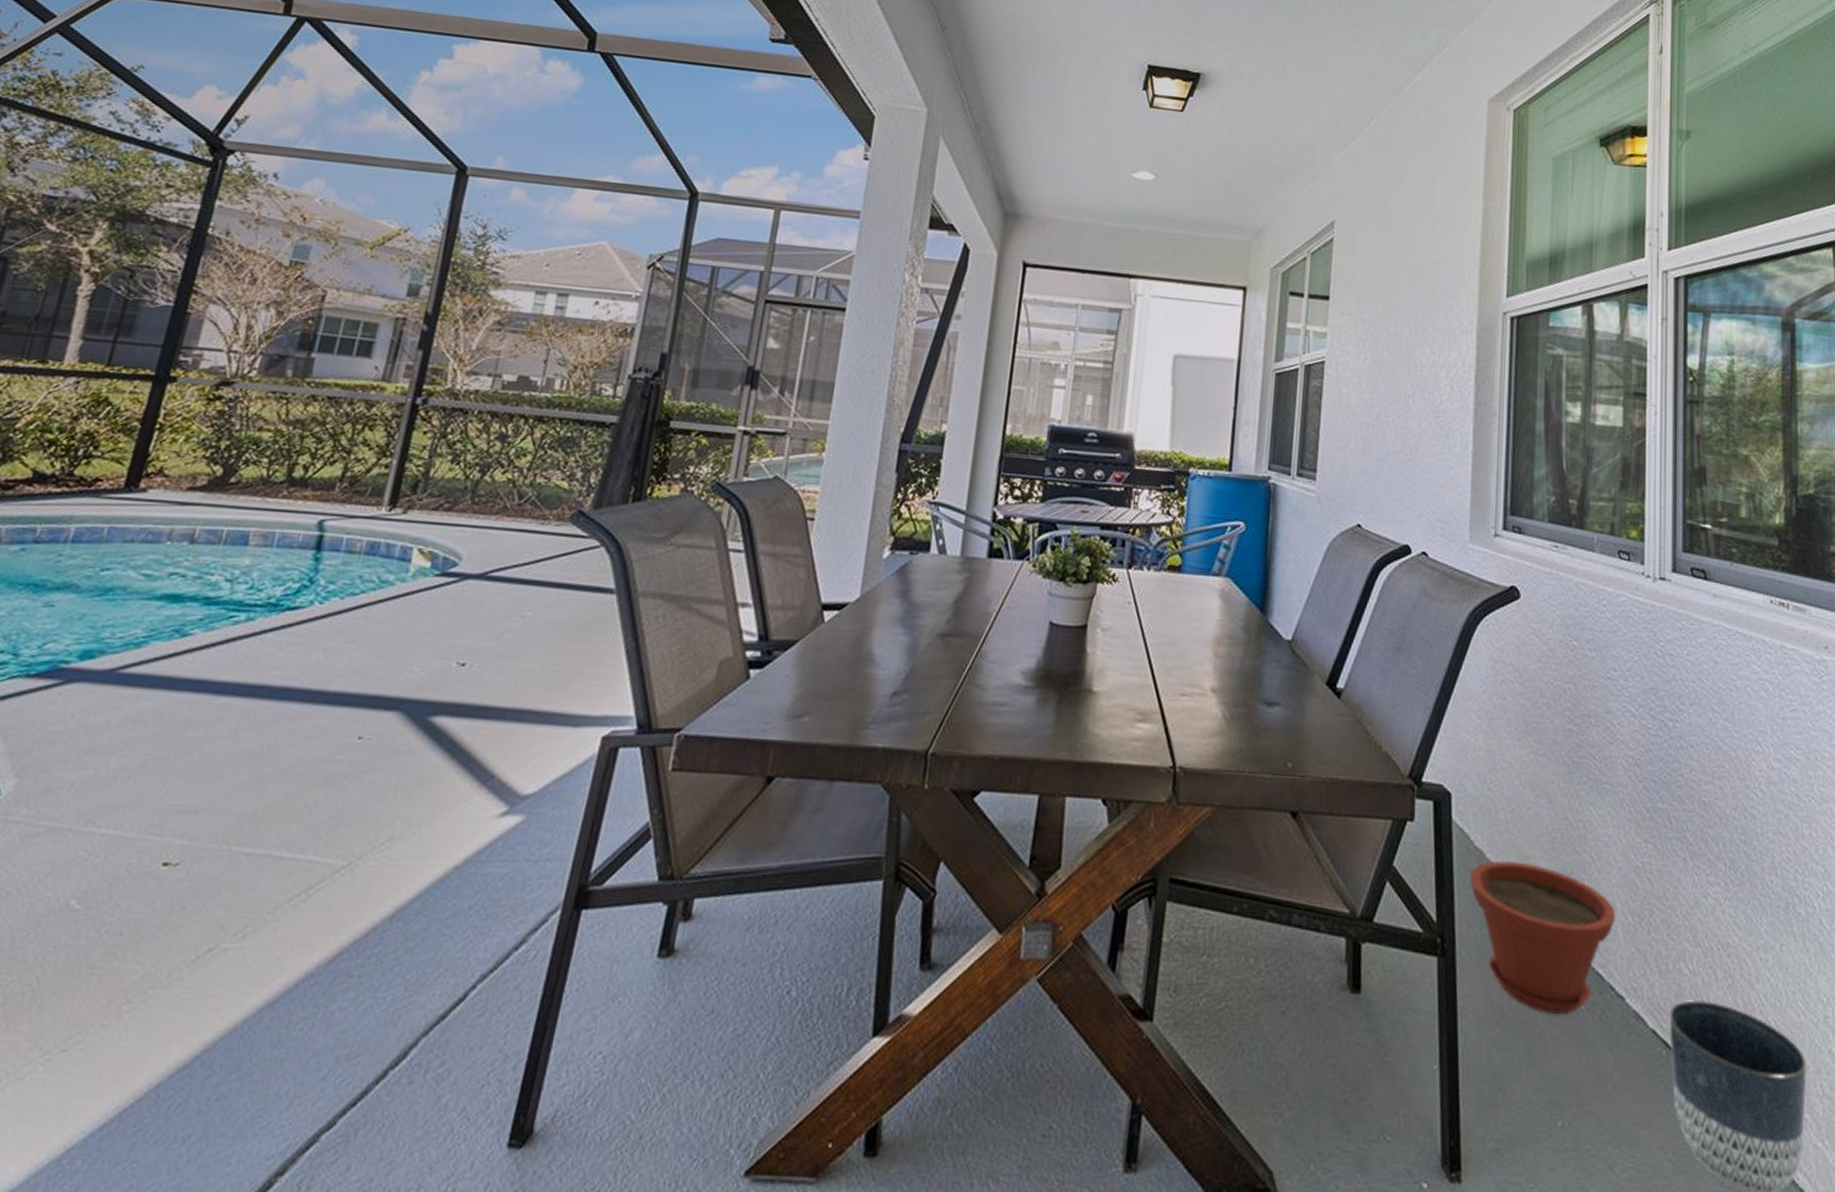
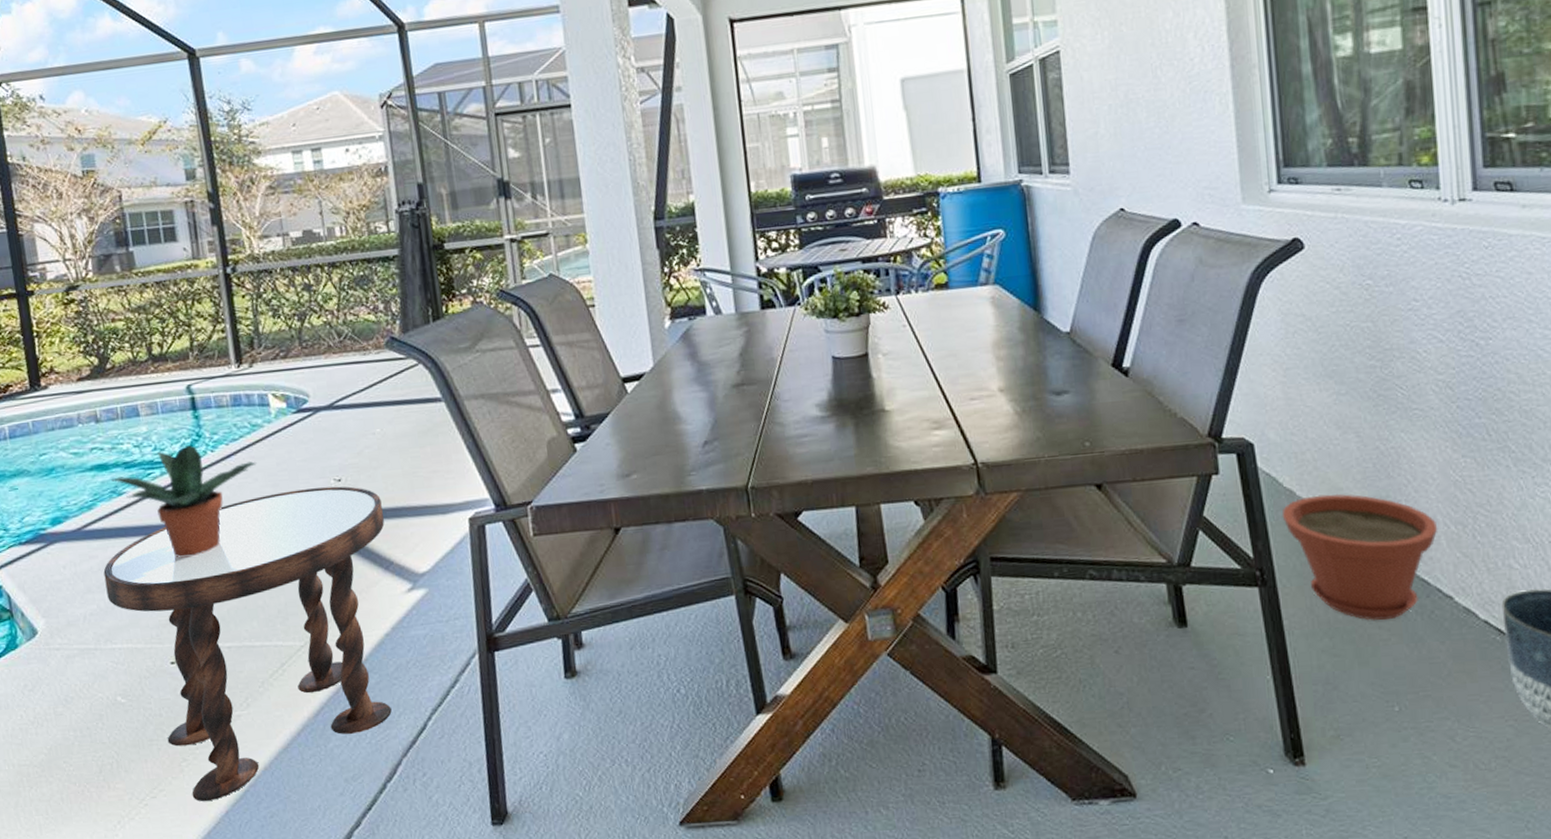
side table: none [113,667,506,1066] -> present [103,486,392,801]
potted plant: none [180,590,370,729] -> present [111,445,257,558]

